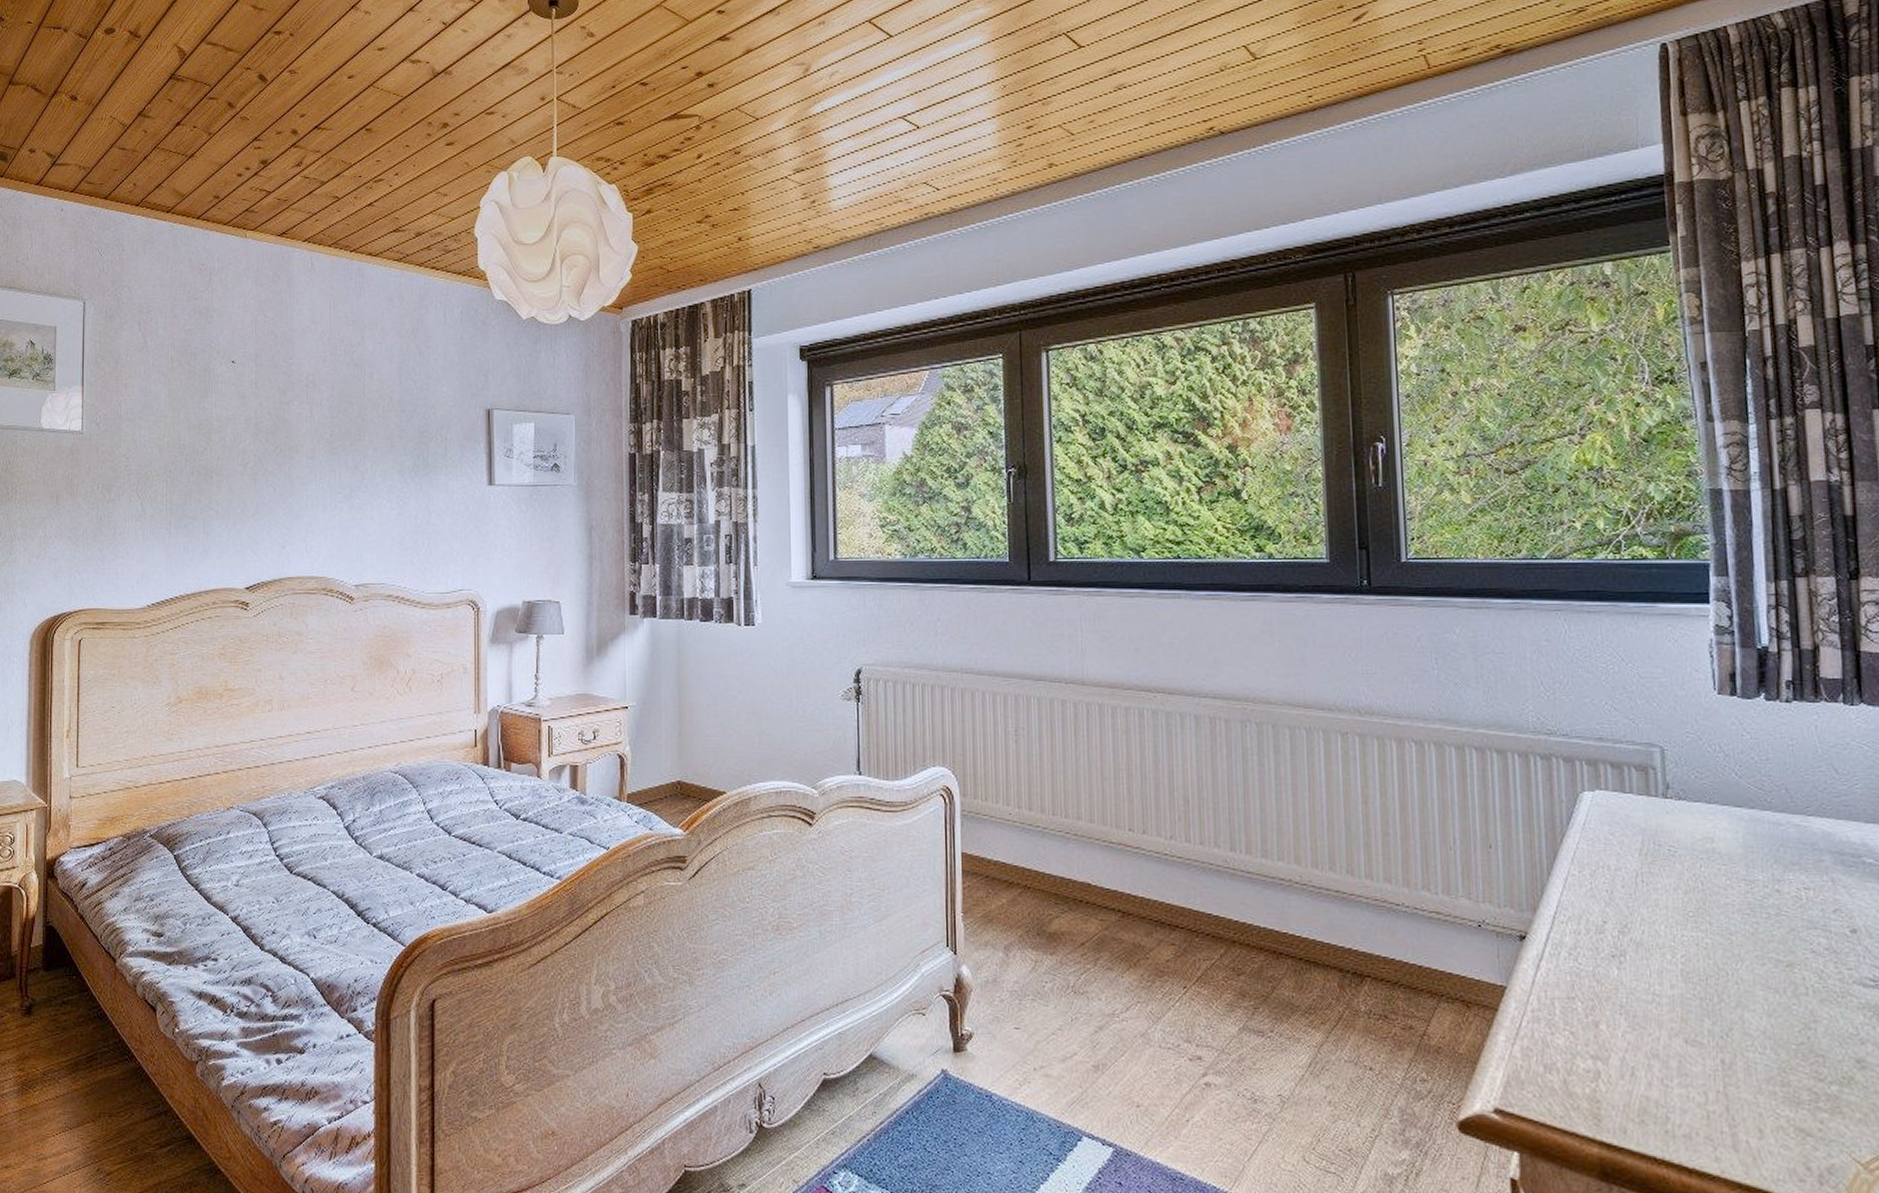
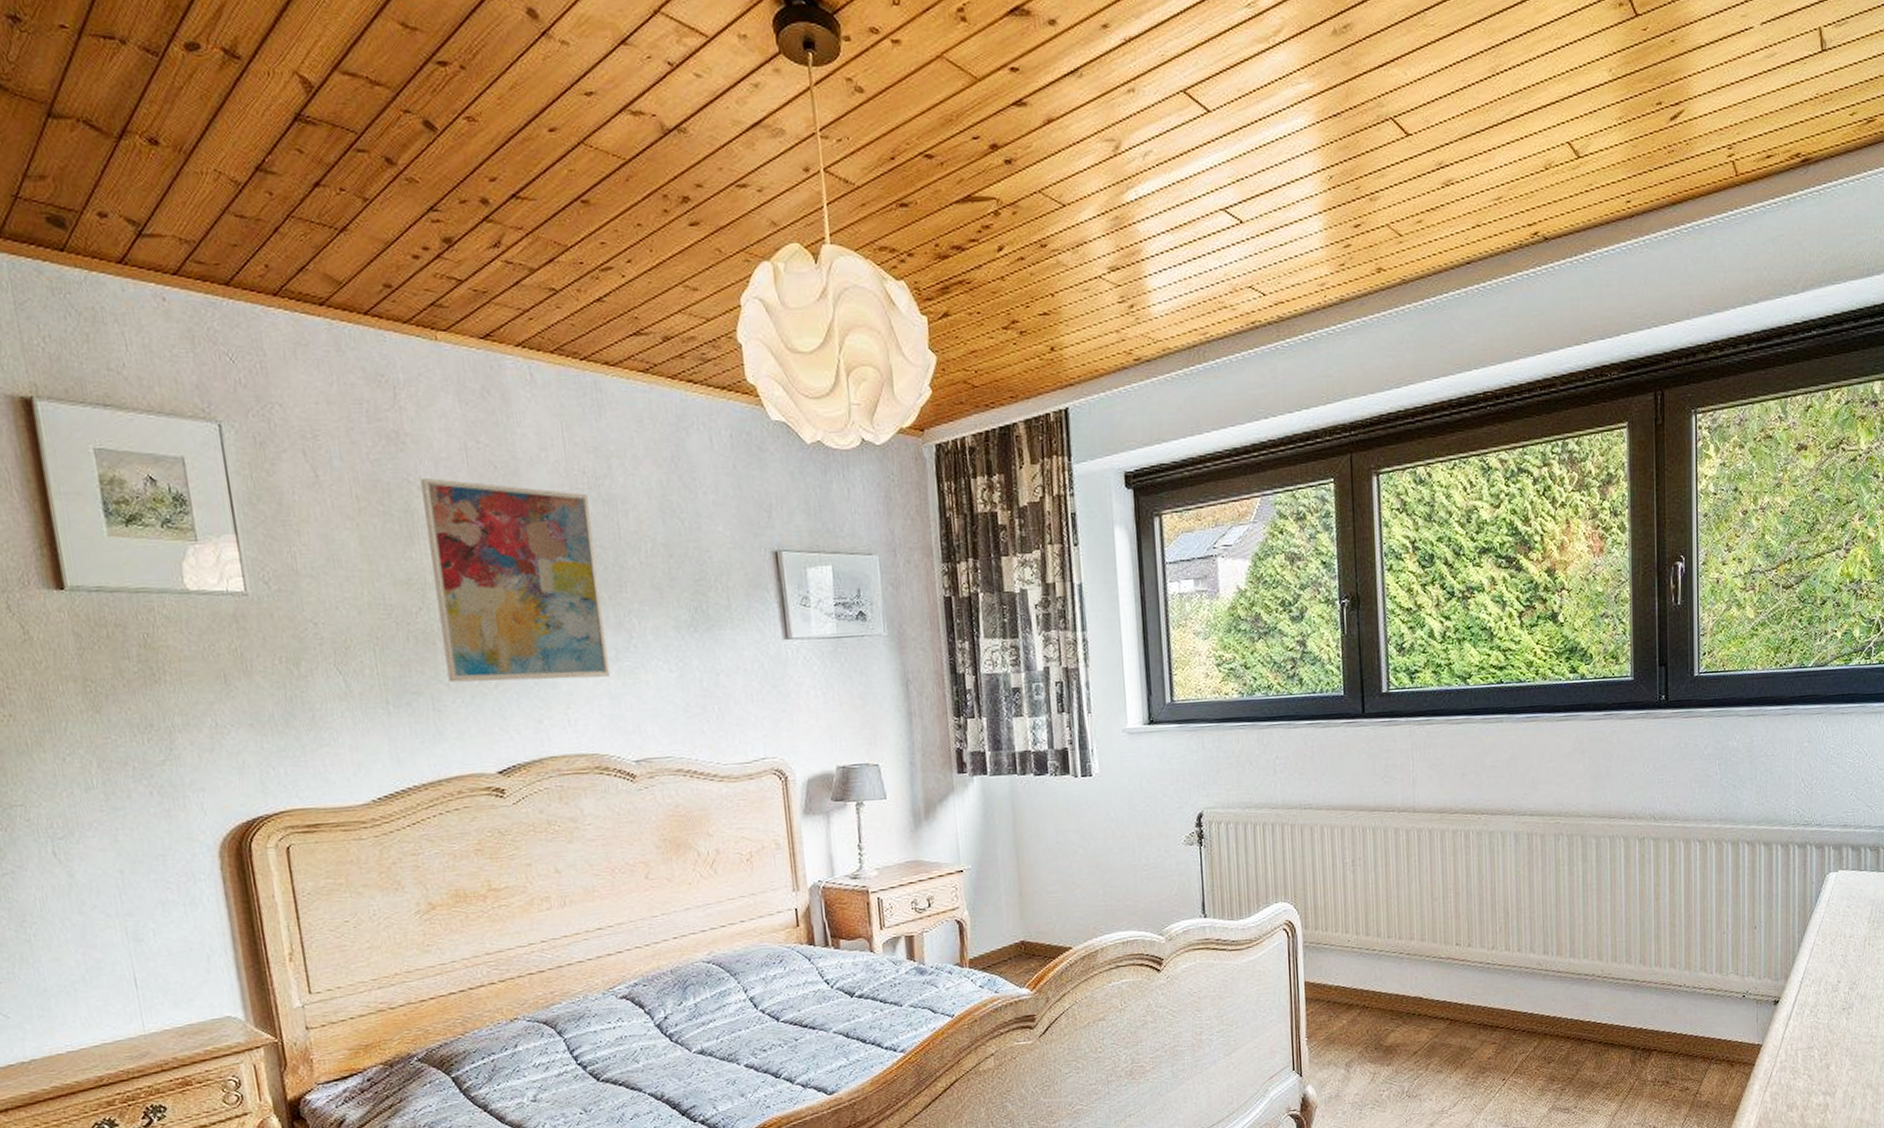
wall art: none [218,344,344,512] -> present [421,477,611,683]

